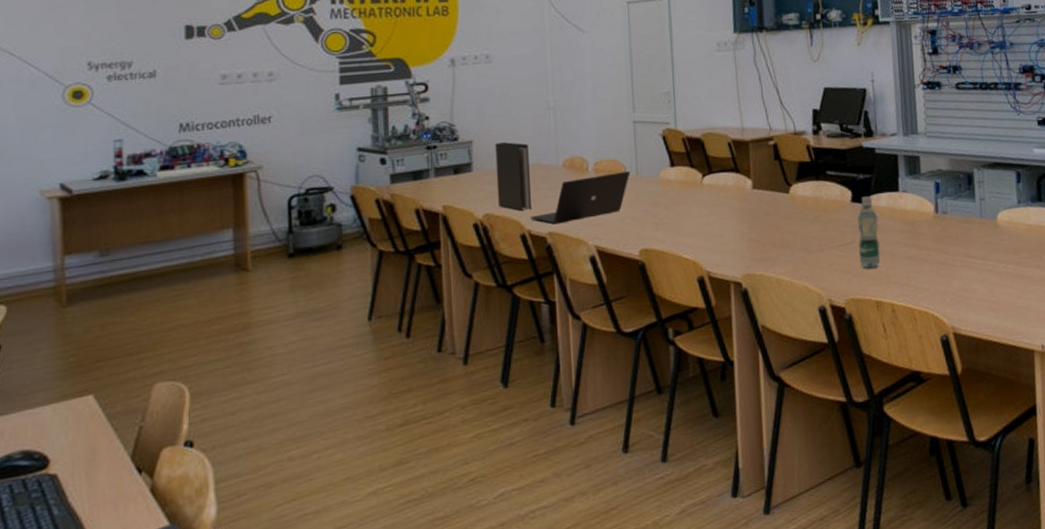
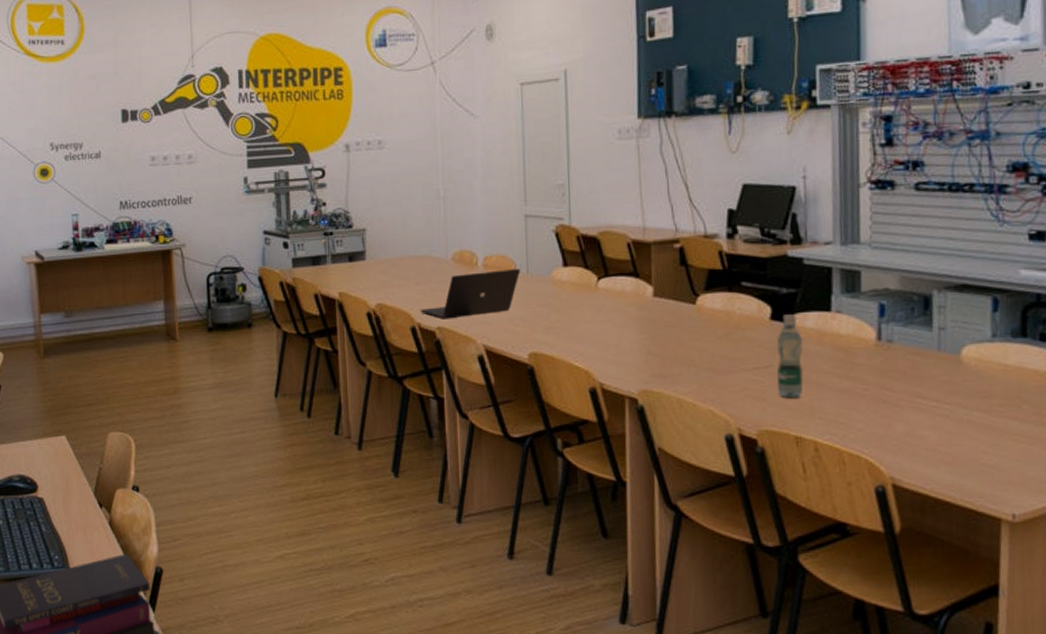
binder: present [495,142,532,211] -> none [387,232,422,303]

